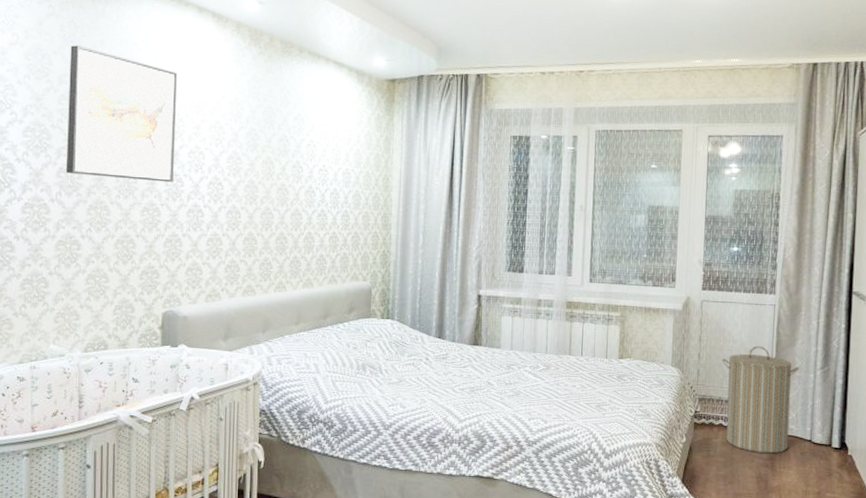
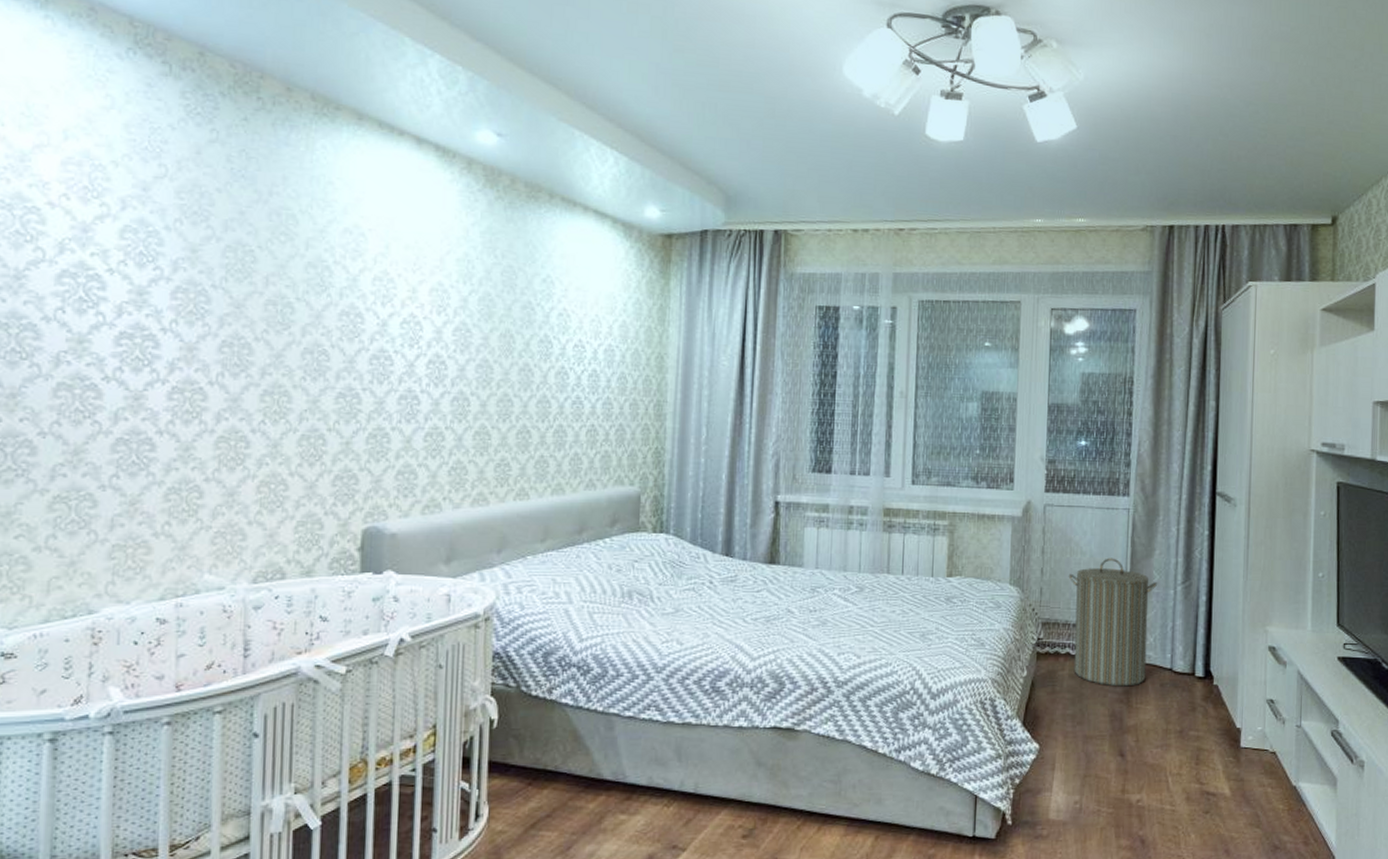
wall art: present [66,45,178,182] -> none [232,181,388,360]

